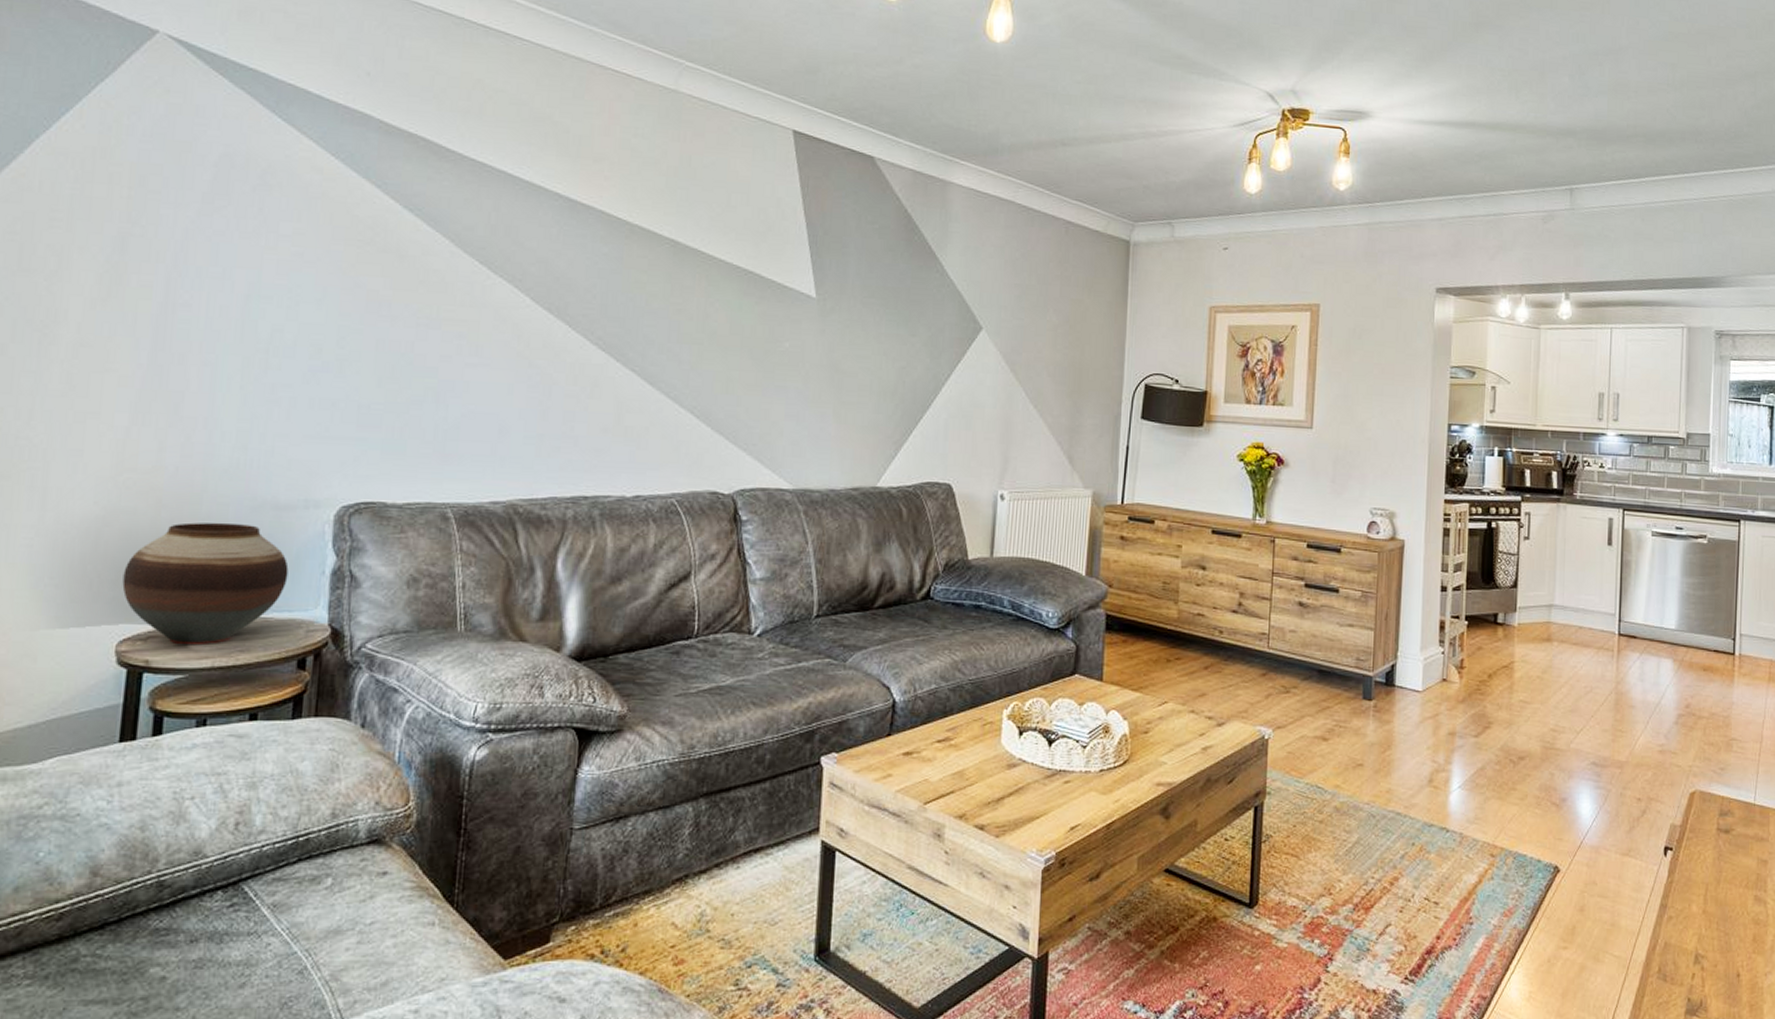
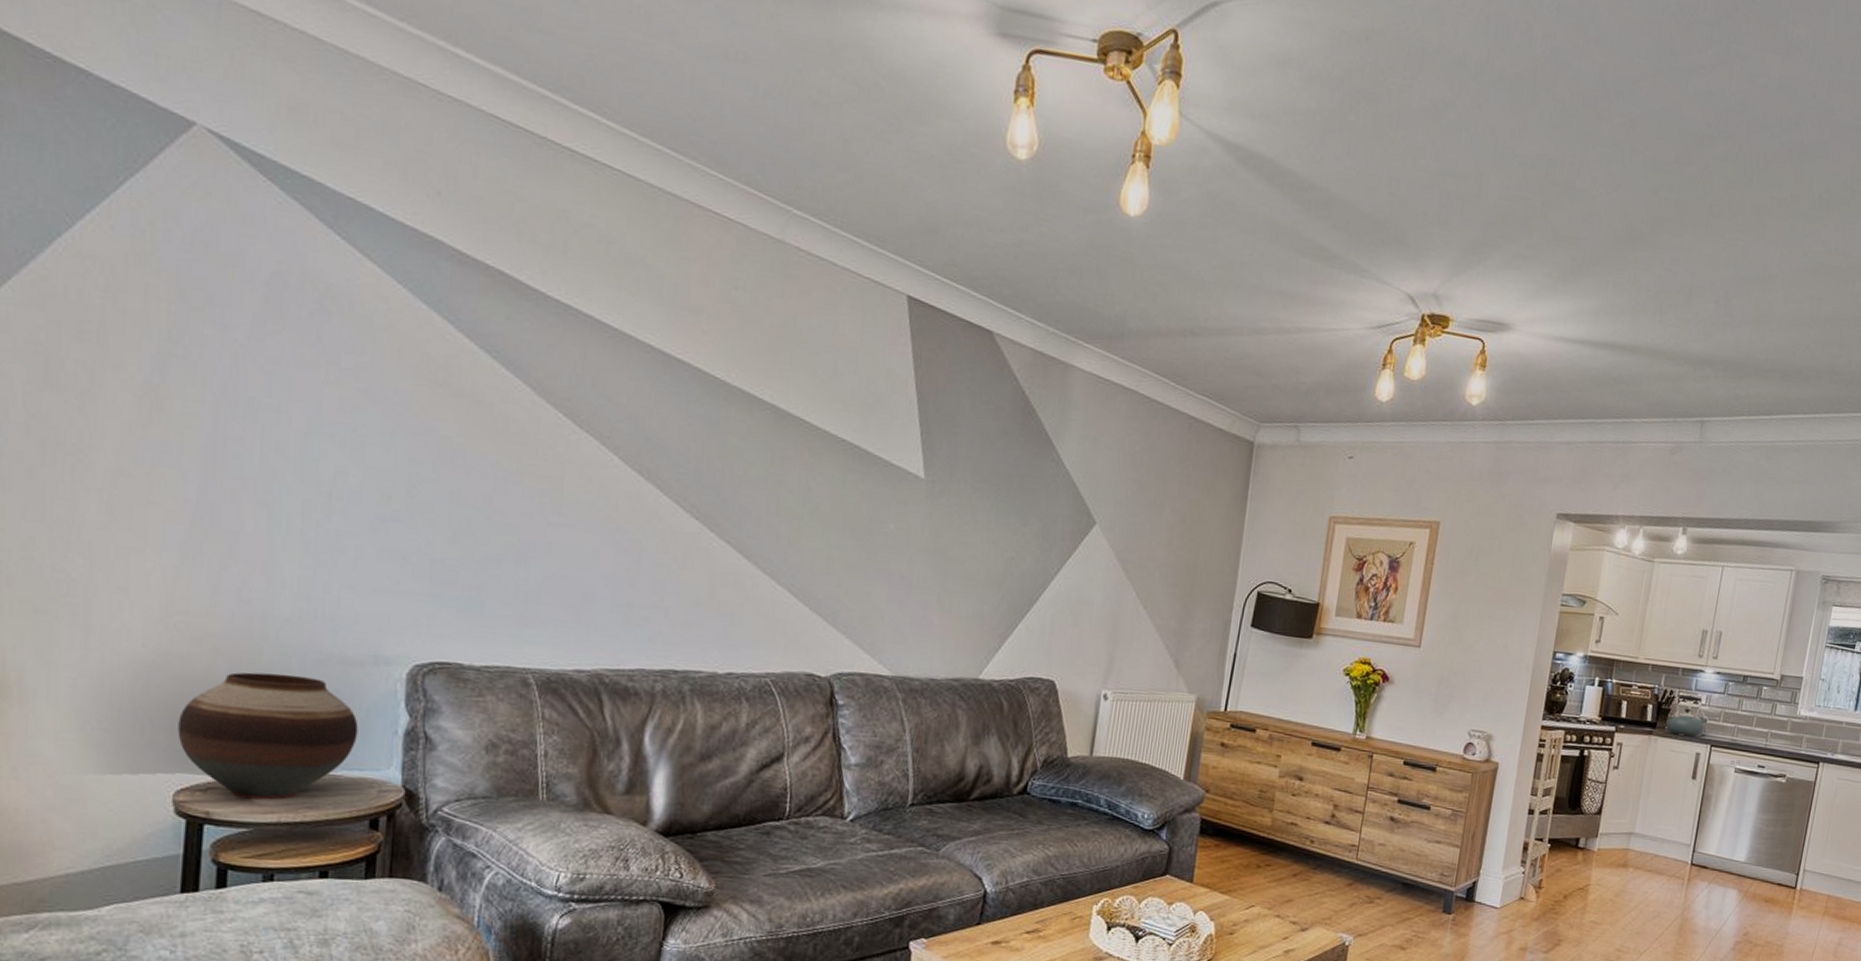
kettle: none [1573,459,1618,502] -> present [1665,694,1709,737]

